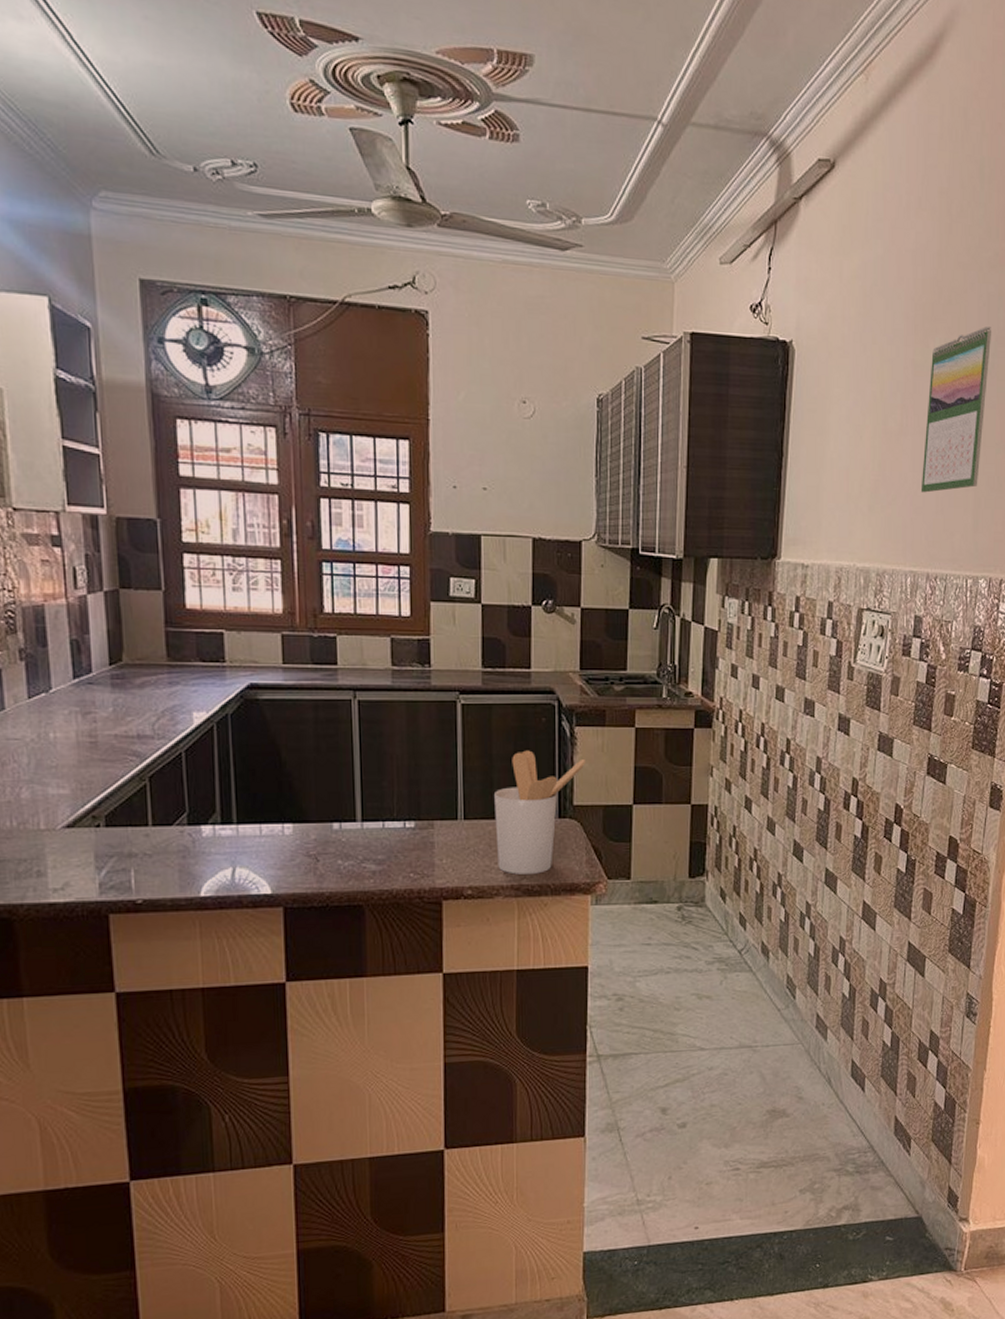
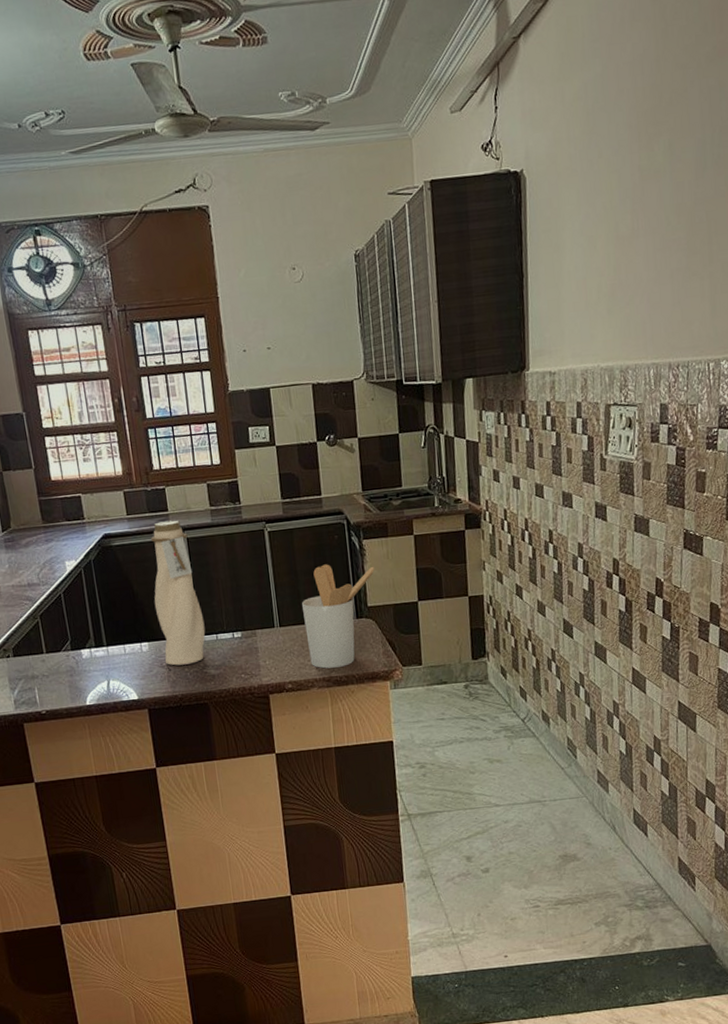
water bottle: none [306,677,370,856] -> present [151,520,206,666]
calendar: present [920,326,992,493] -> none [656,119,716,289]

